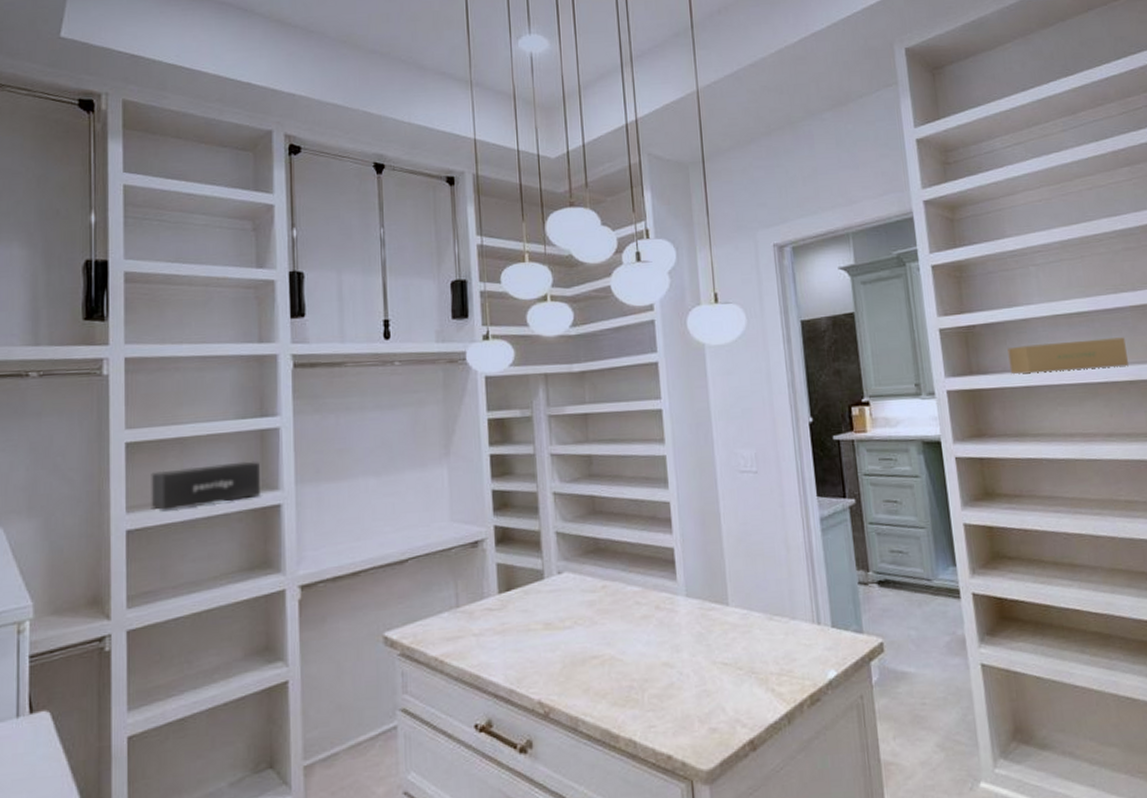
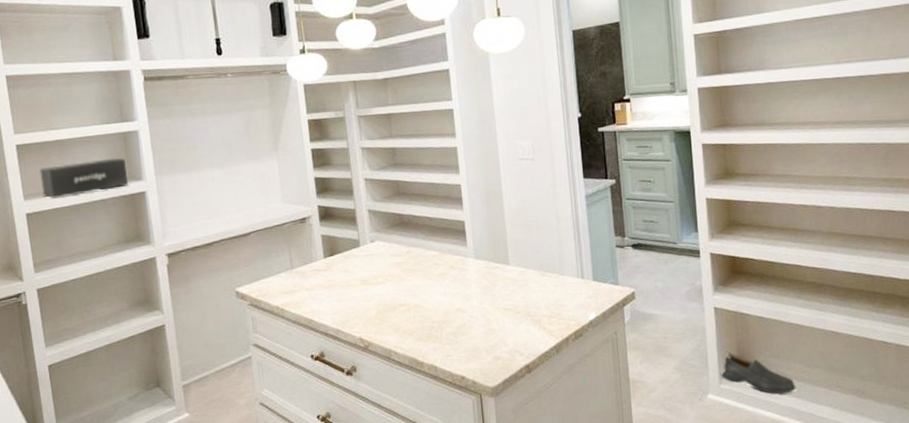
loafer: none [993,723,1089,782] -> present [720,351,796,394]
box: present [1007,337,1128,375] -> none [753,38,860,73]

